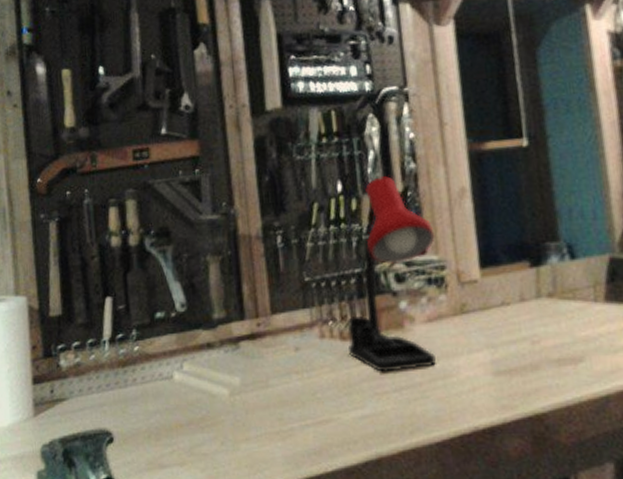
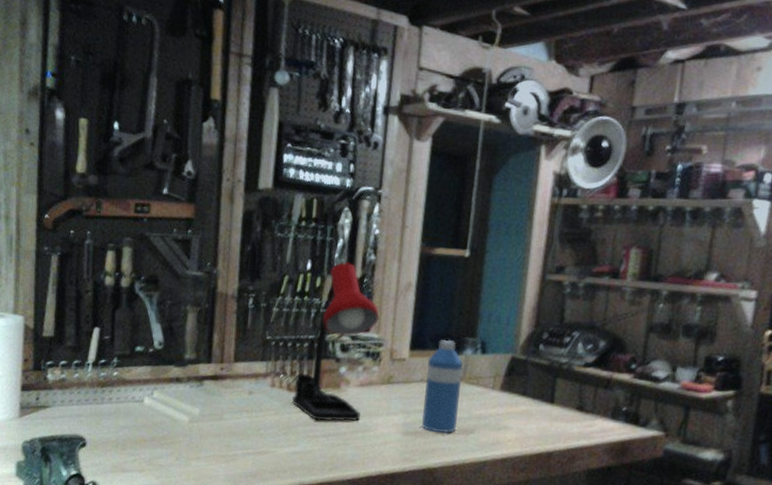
water bottle: none [505,248,560,366] -> present [421,339,463,433]

